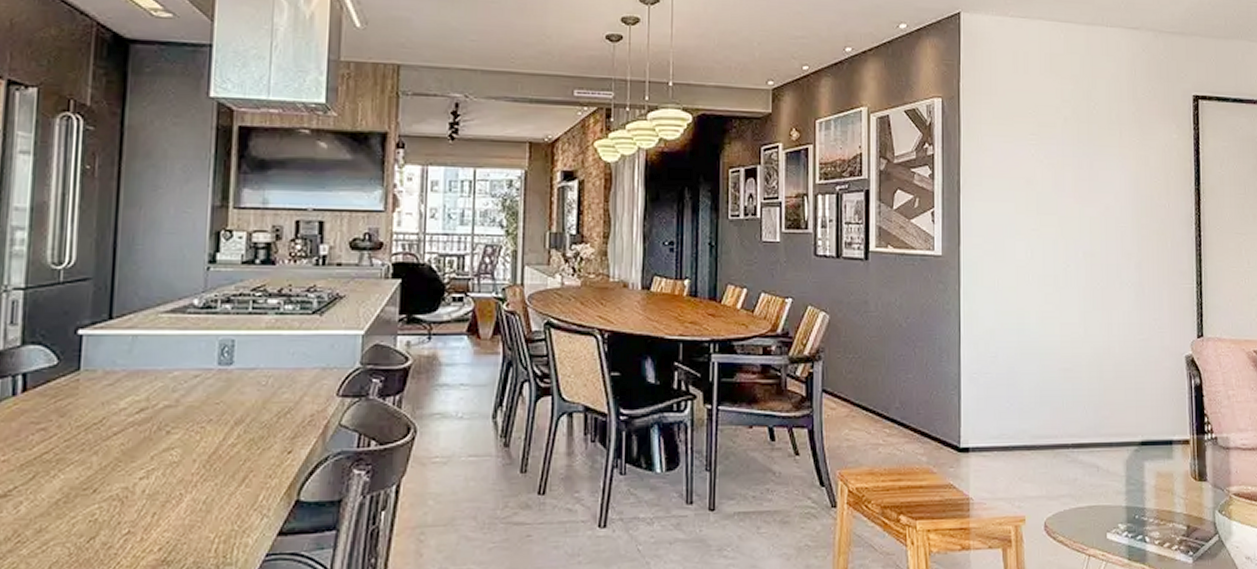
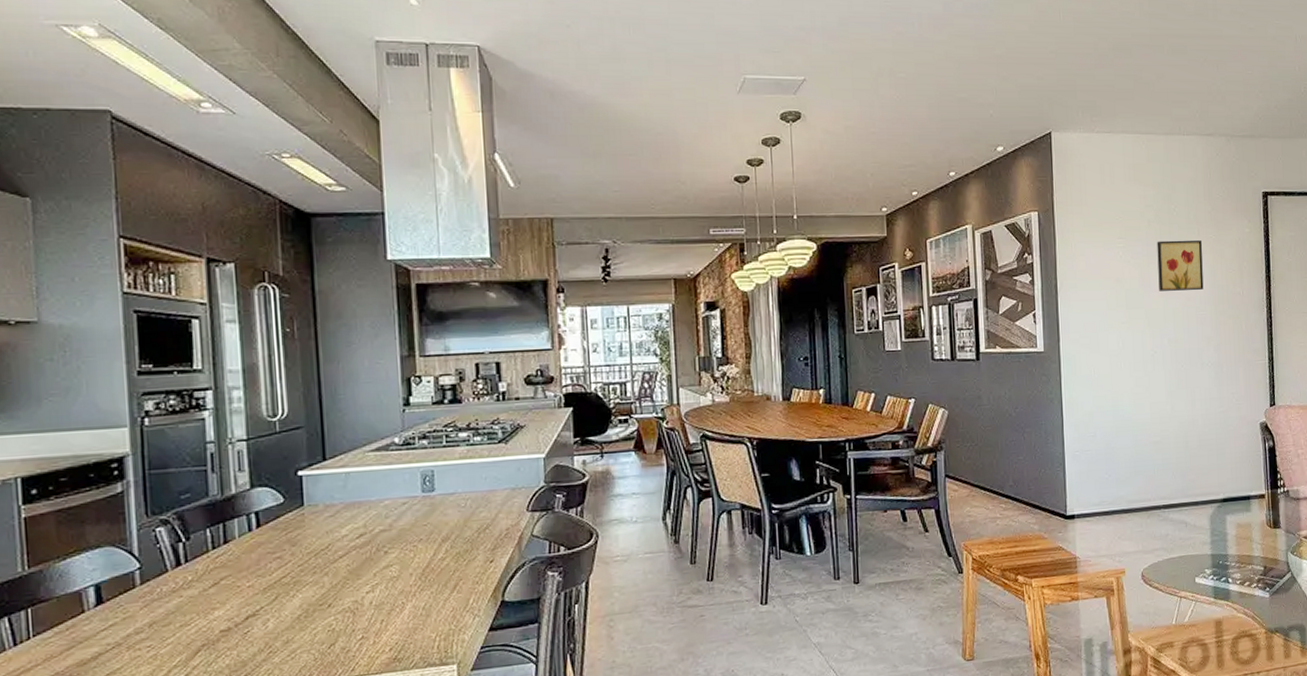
wall art: none [1073,140,1125,198] -> present [1157,239,1204,291]

